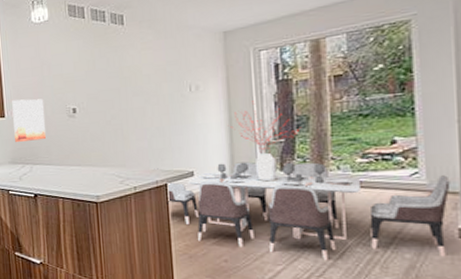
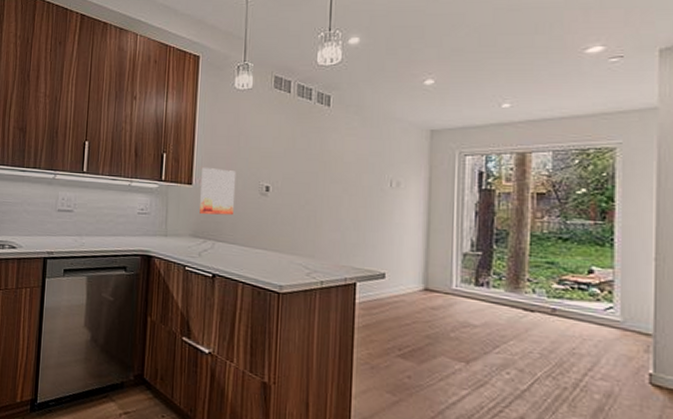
dining table: present [154,101,451,261] -> none [344,206,644,403]

